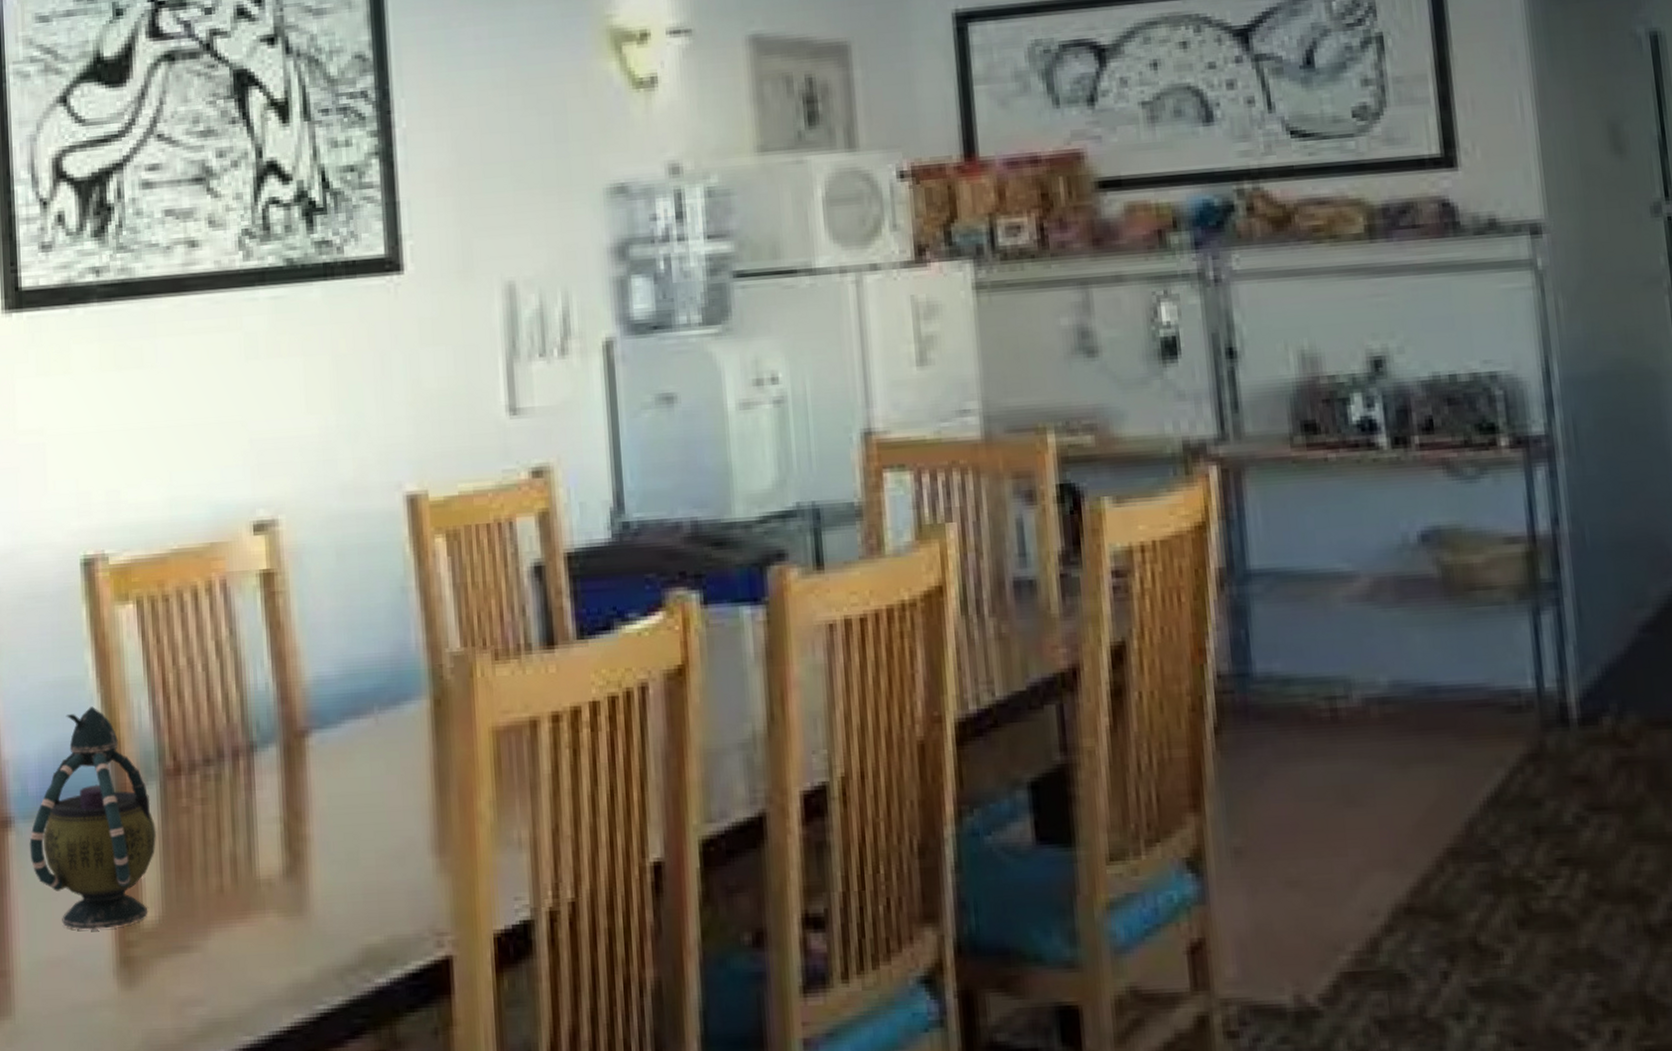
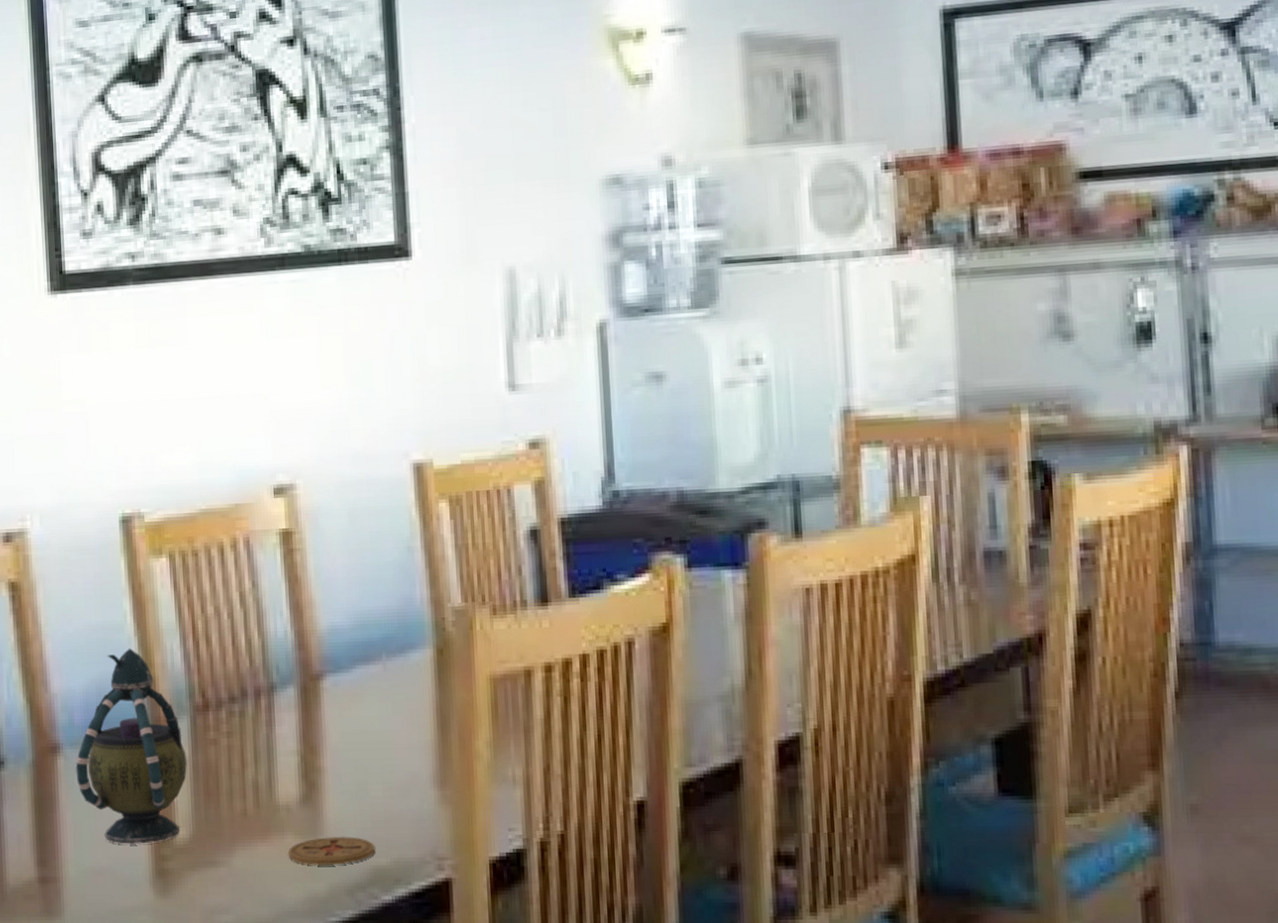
coaster: none [270,912,368,948] -> present [289,836,376,866]

